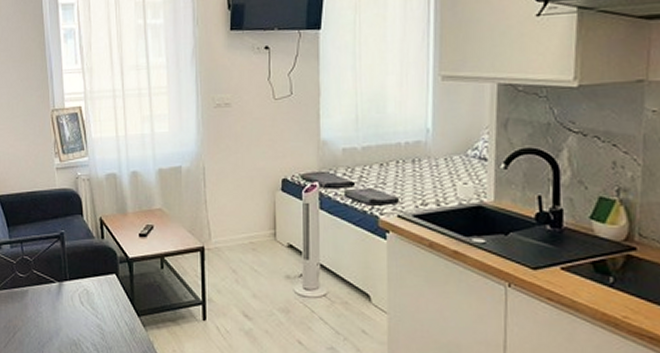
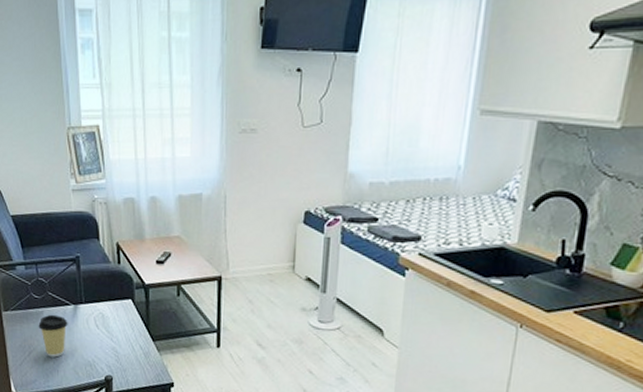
coffee cup: none [23,292,53,338] -> present [38,314,68,358]

